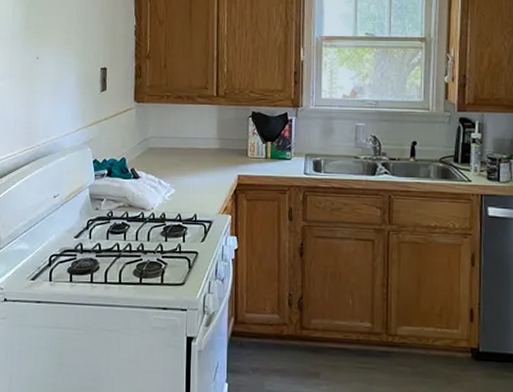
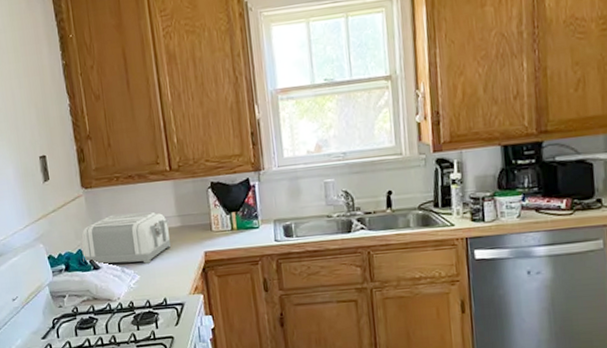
toaster: none [125,129,209,179] -> present [81,211,172,265]

